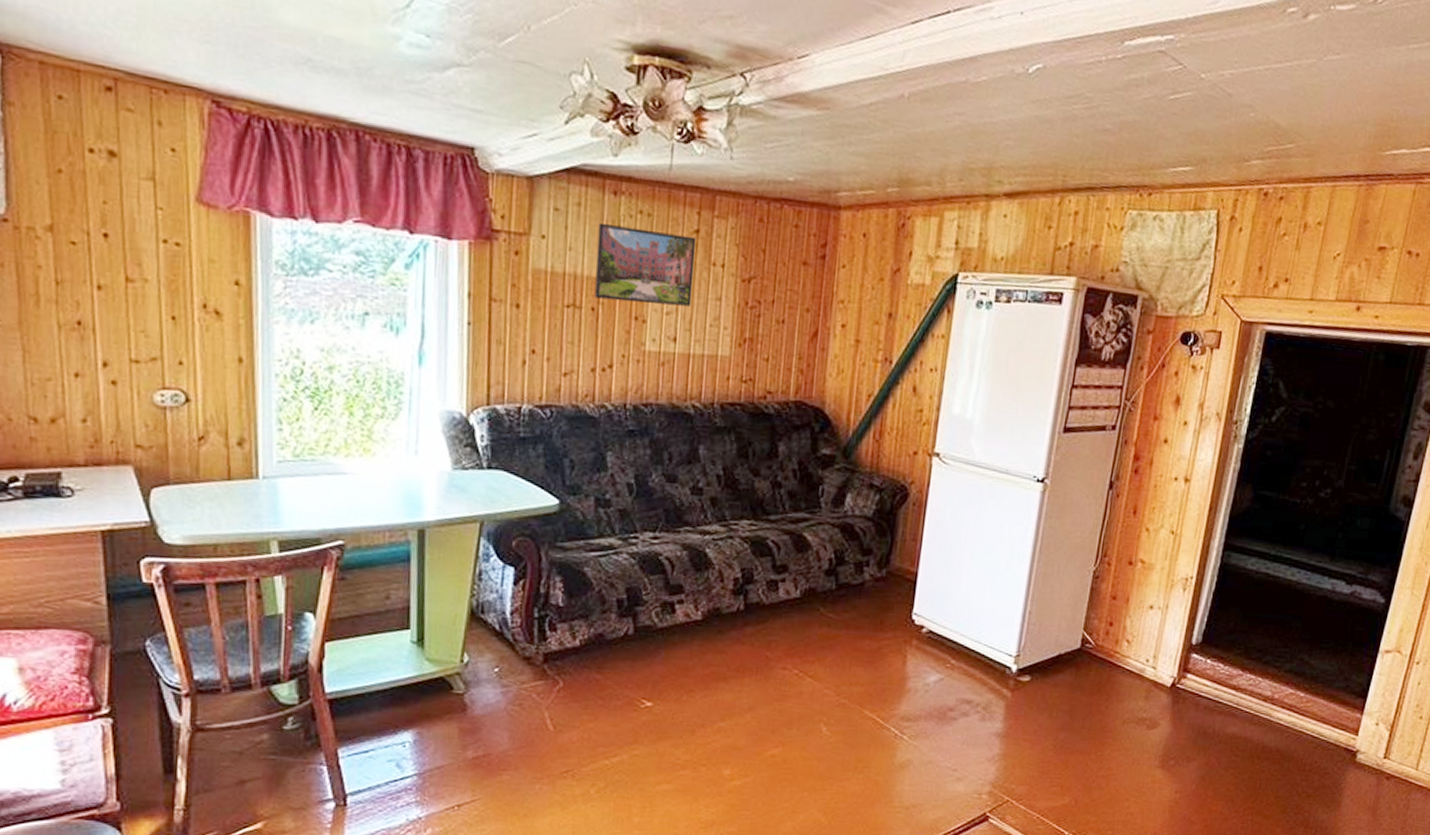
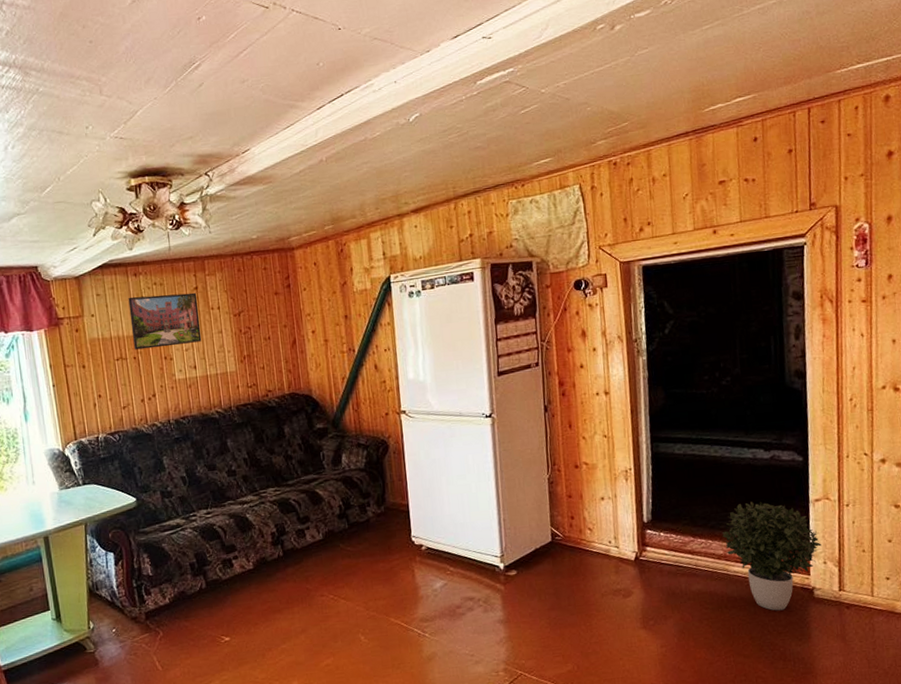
potted plant: none [1274,640,1380,771] -> present [722,501,822,611]

